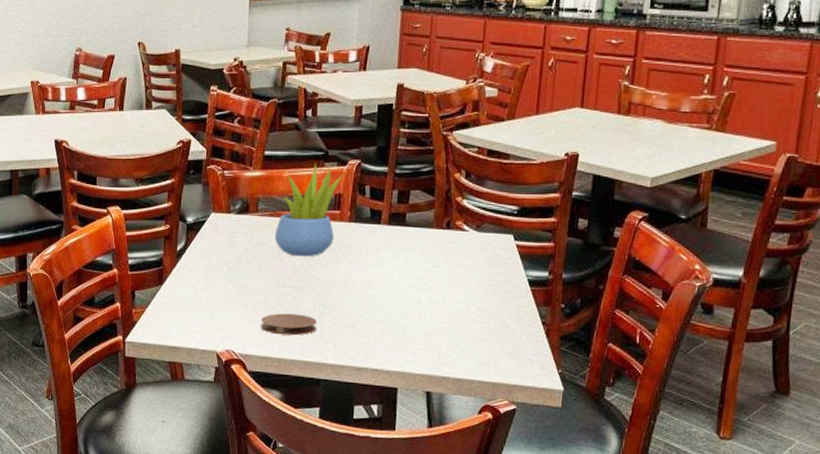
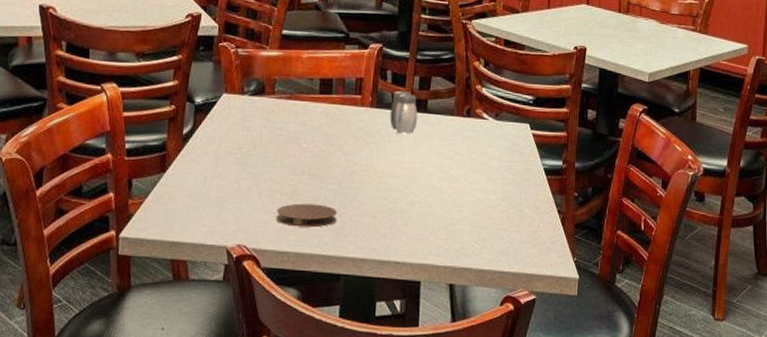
succulent plant: present [274,163,343,257] -> none [292,45,365,143]
salt and pepper shaker: none [368,205,396,248] -> present [390,90,417,135]

